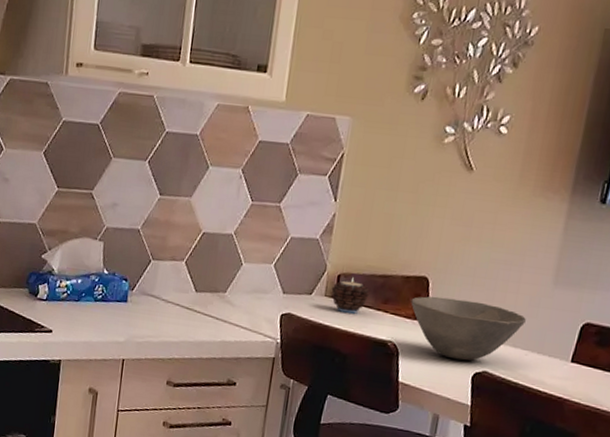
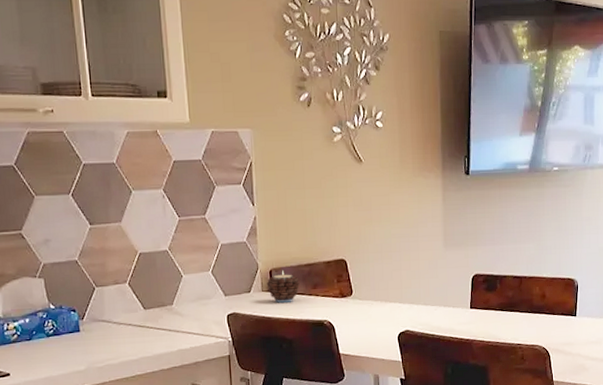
bowl: present [411,296,526,361] -> none [335,272,429,325]

